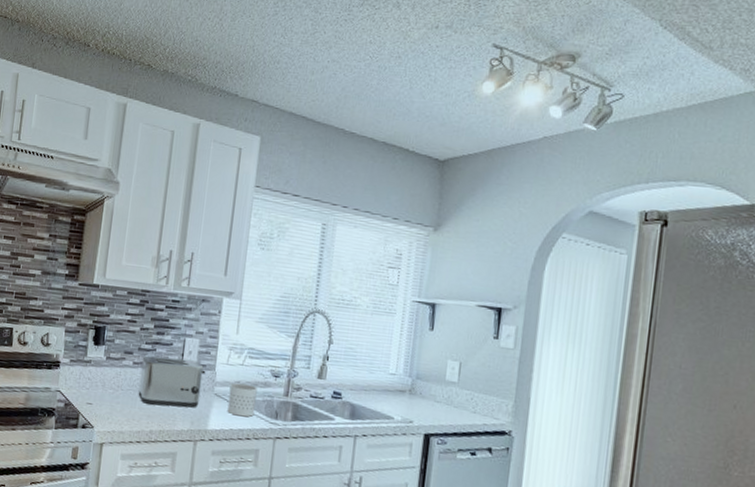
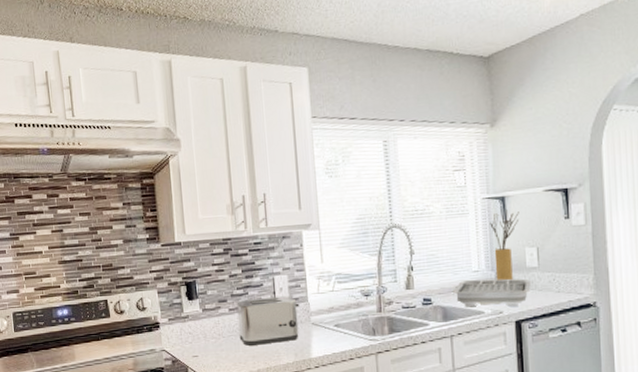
mug: present [227,382,257,417] -> none [325,308,353,340]
dish rack: none [365,381,447,420] -> present [453,278,531,308]
vase: none [412,317,448,391] -> present [490,210,519,281]

